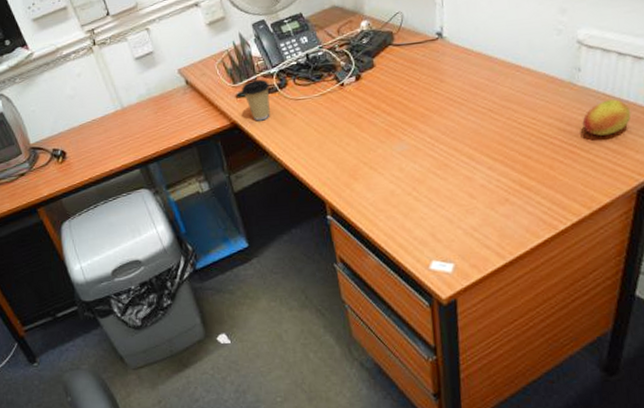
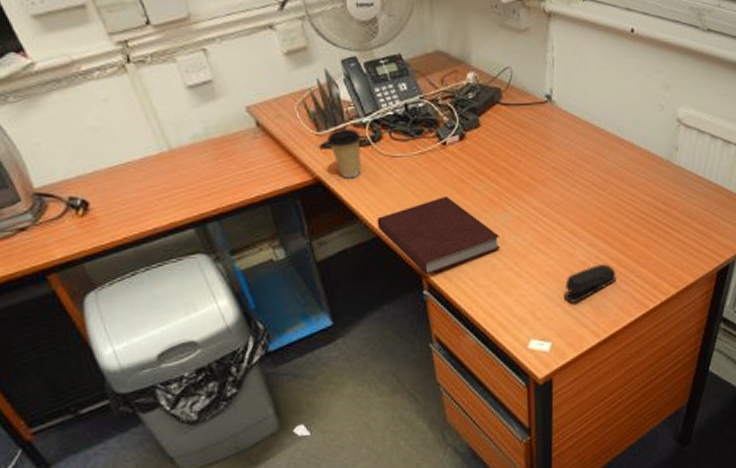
notebook: none [284,130,399,202] -> present [377,195,501,275]
stapler: none [465,186,520,225] -> present [564,264,616,303]
fruit: present [582,99,632,136] -> none [676,181,718,217]

